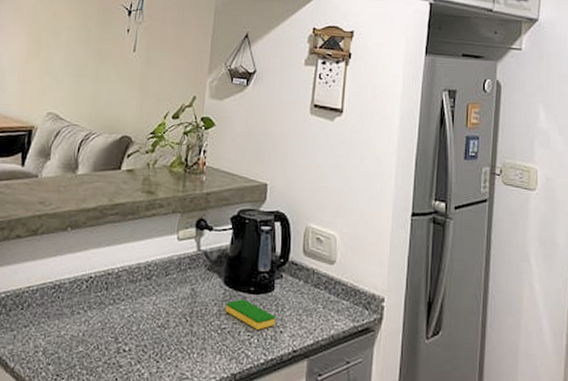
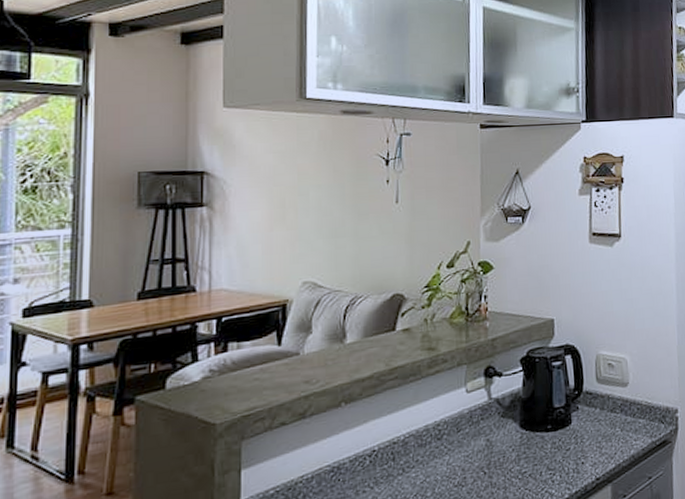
dish sponge: present [225,299,276,330] -> none [524,438,576,466]

